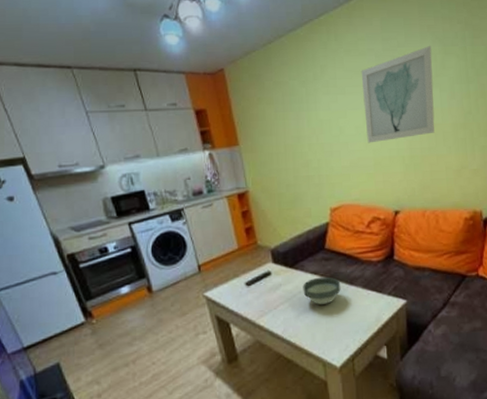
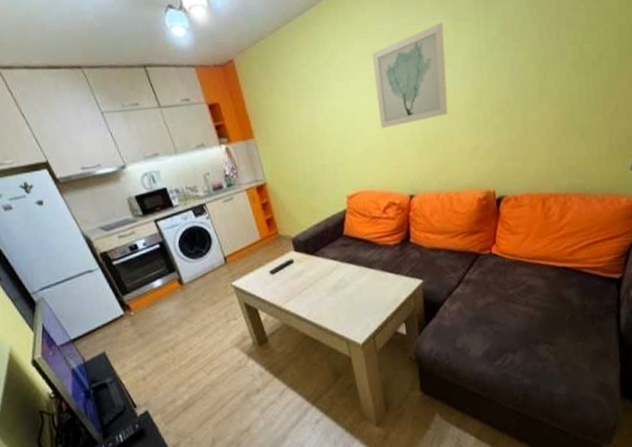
bowl: present [303,276,341,305] -> none [324,261,361,288]

